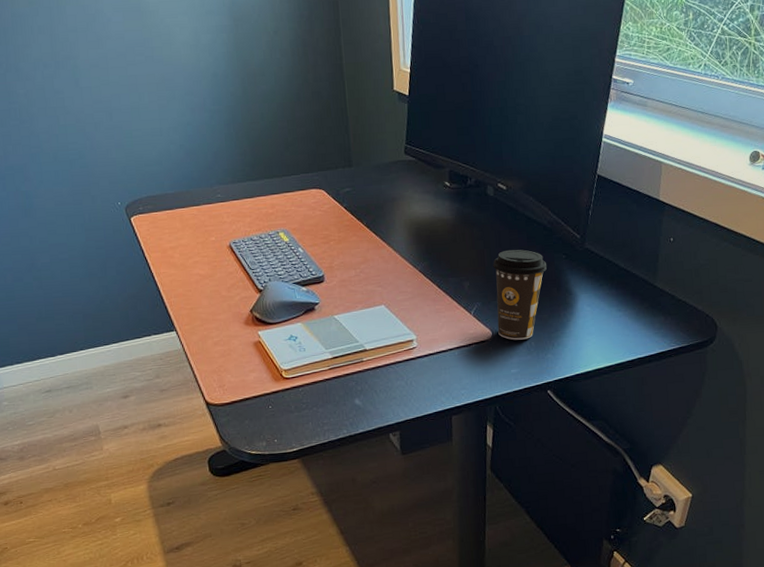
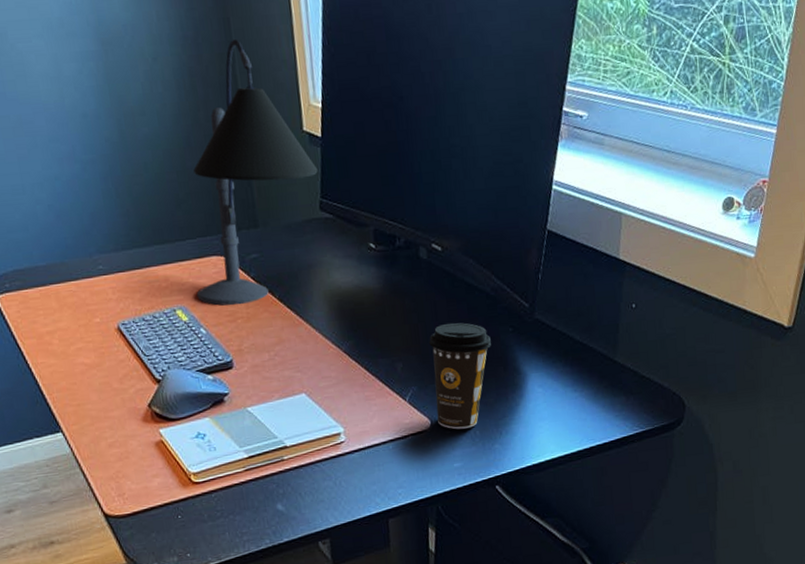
desk lamp: none [297,17,404,230] -> present [193,39,318,306]

